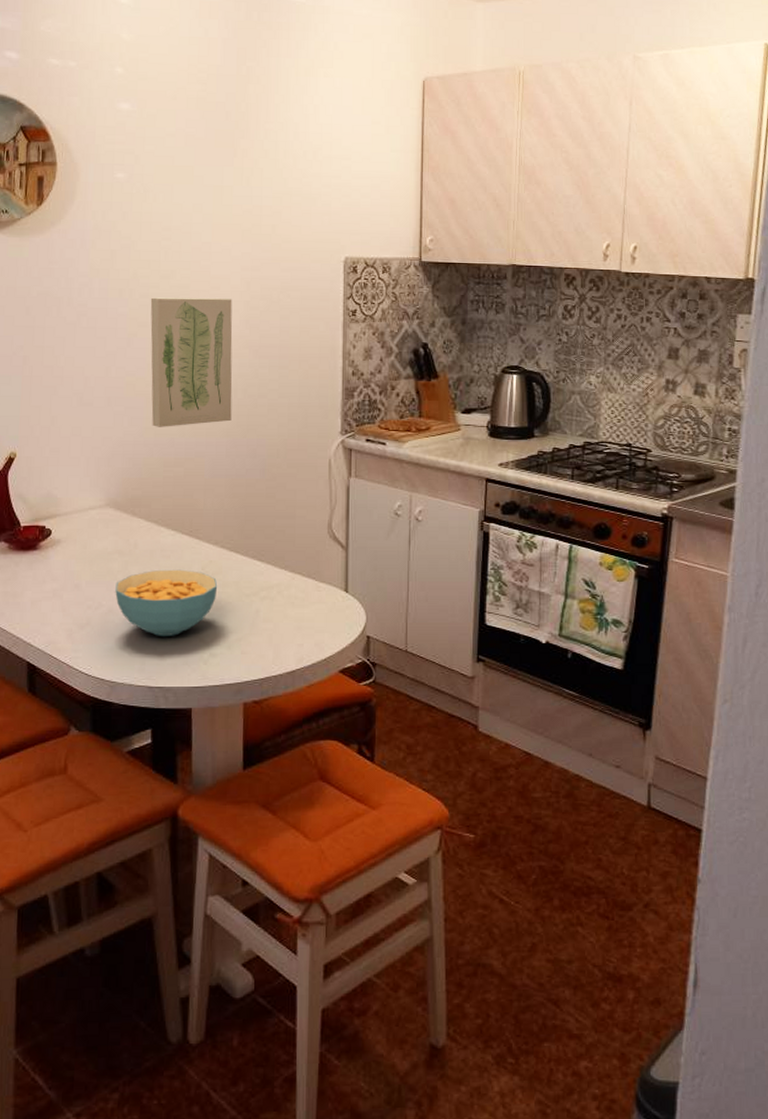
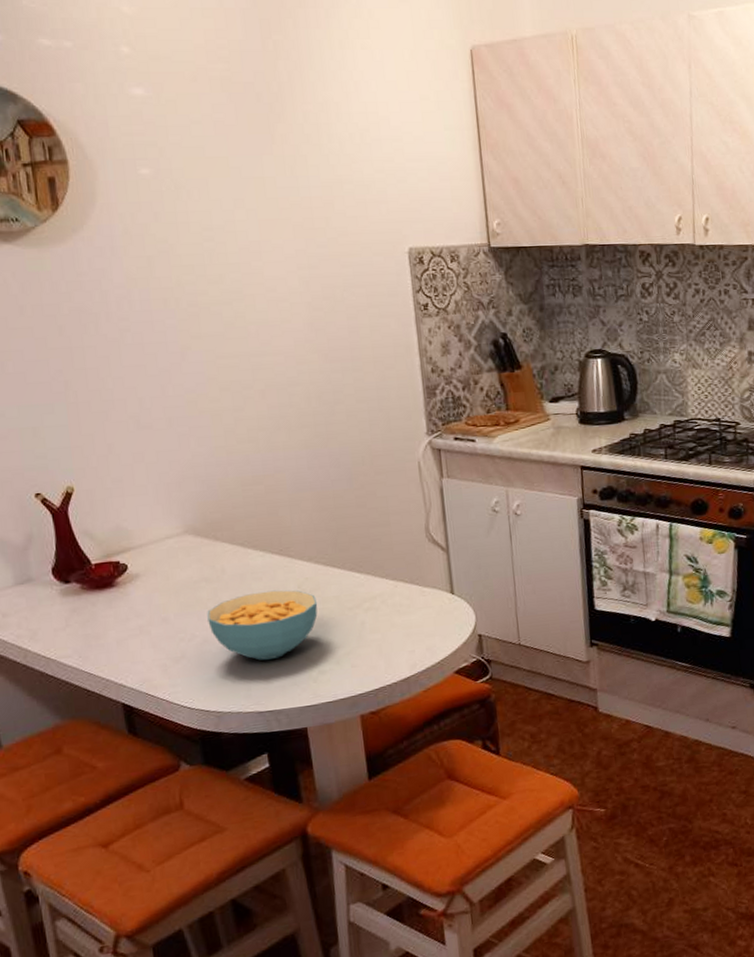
wall art: present [150,297,233,427] -> none [200,301,309,445]

